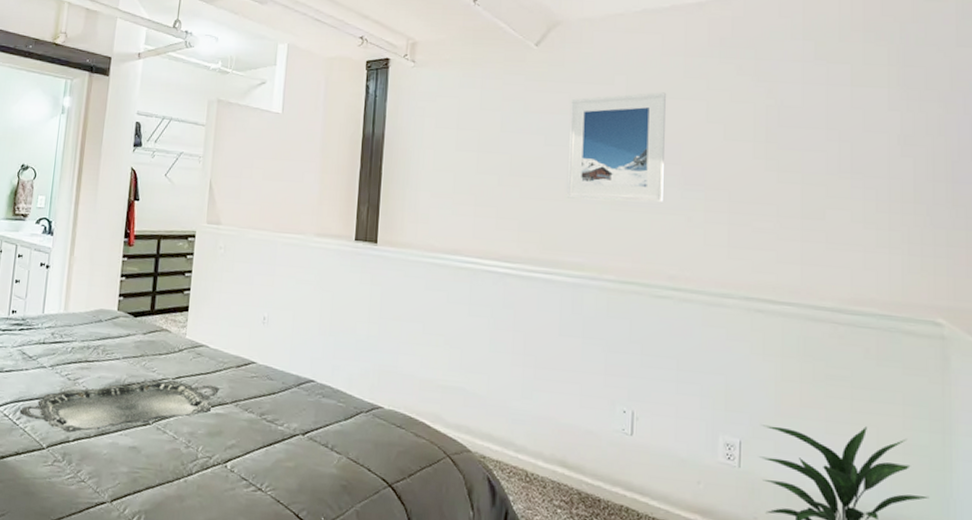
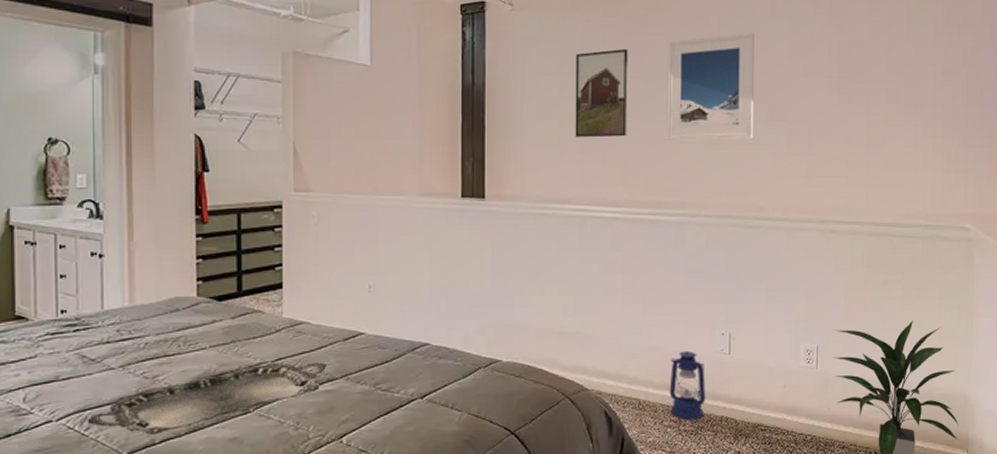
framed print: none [469,105,528,192] -> present [575,48,628,138]
lantern: none [560,424,603,505] -> present [669,351,705,421]

